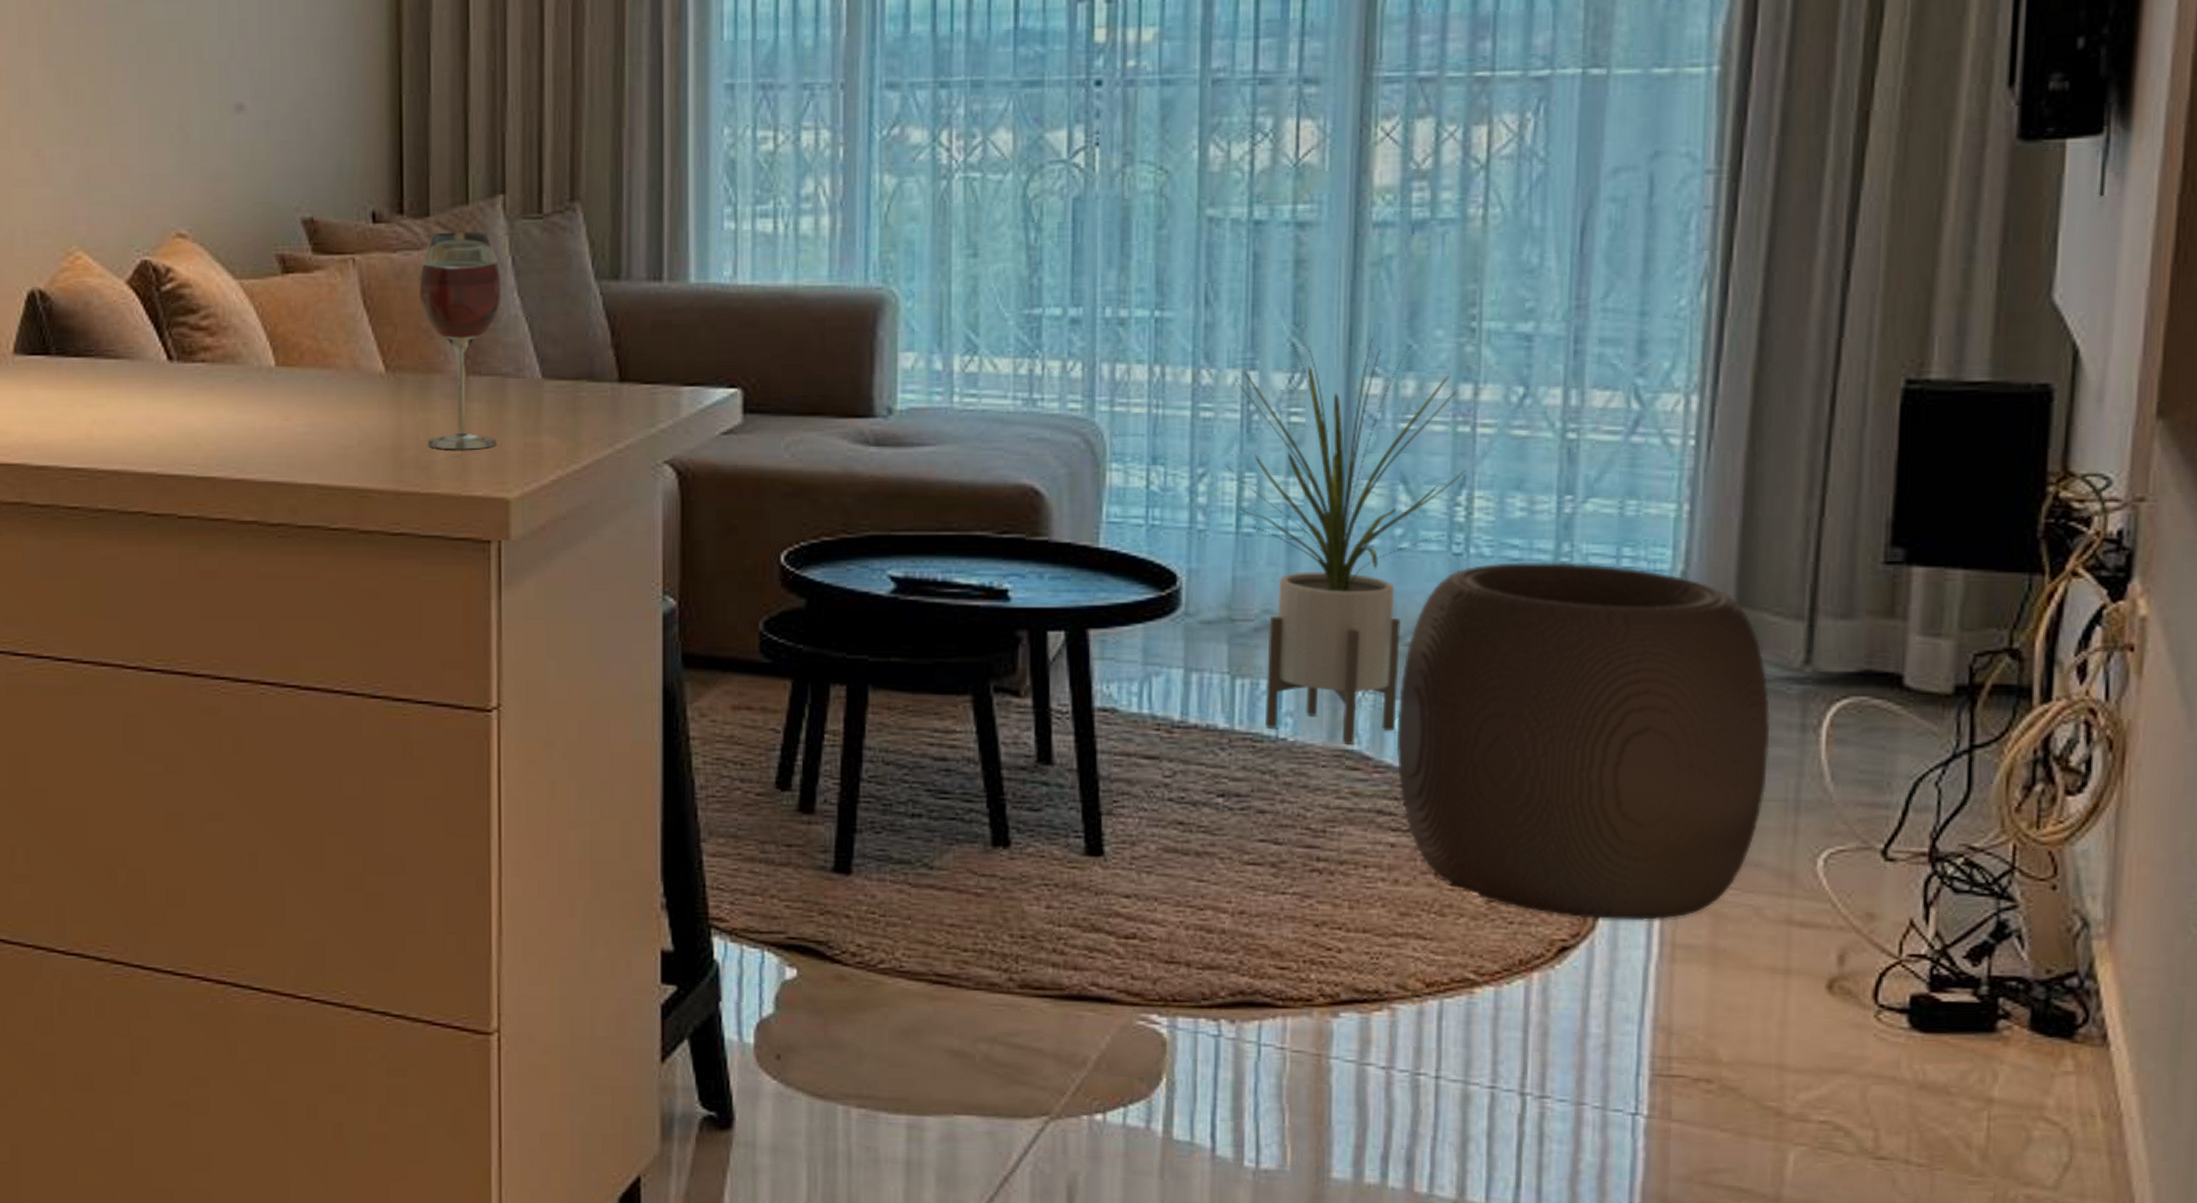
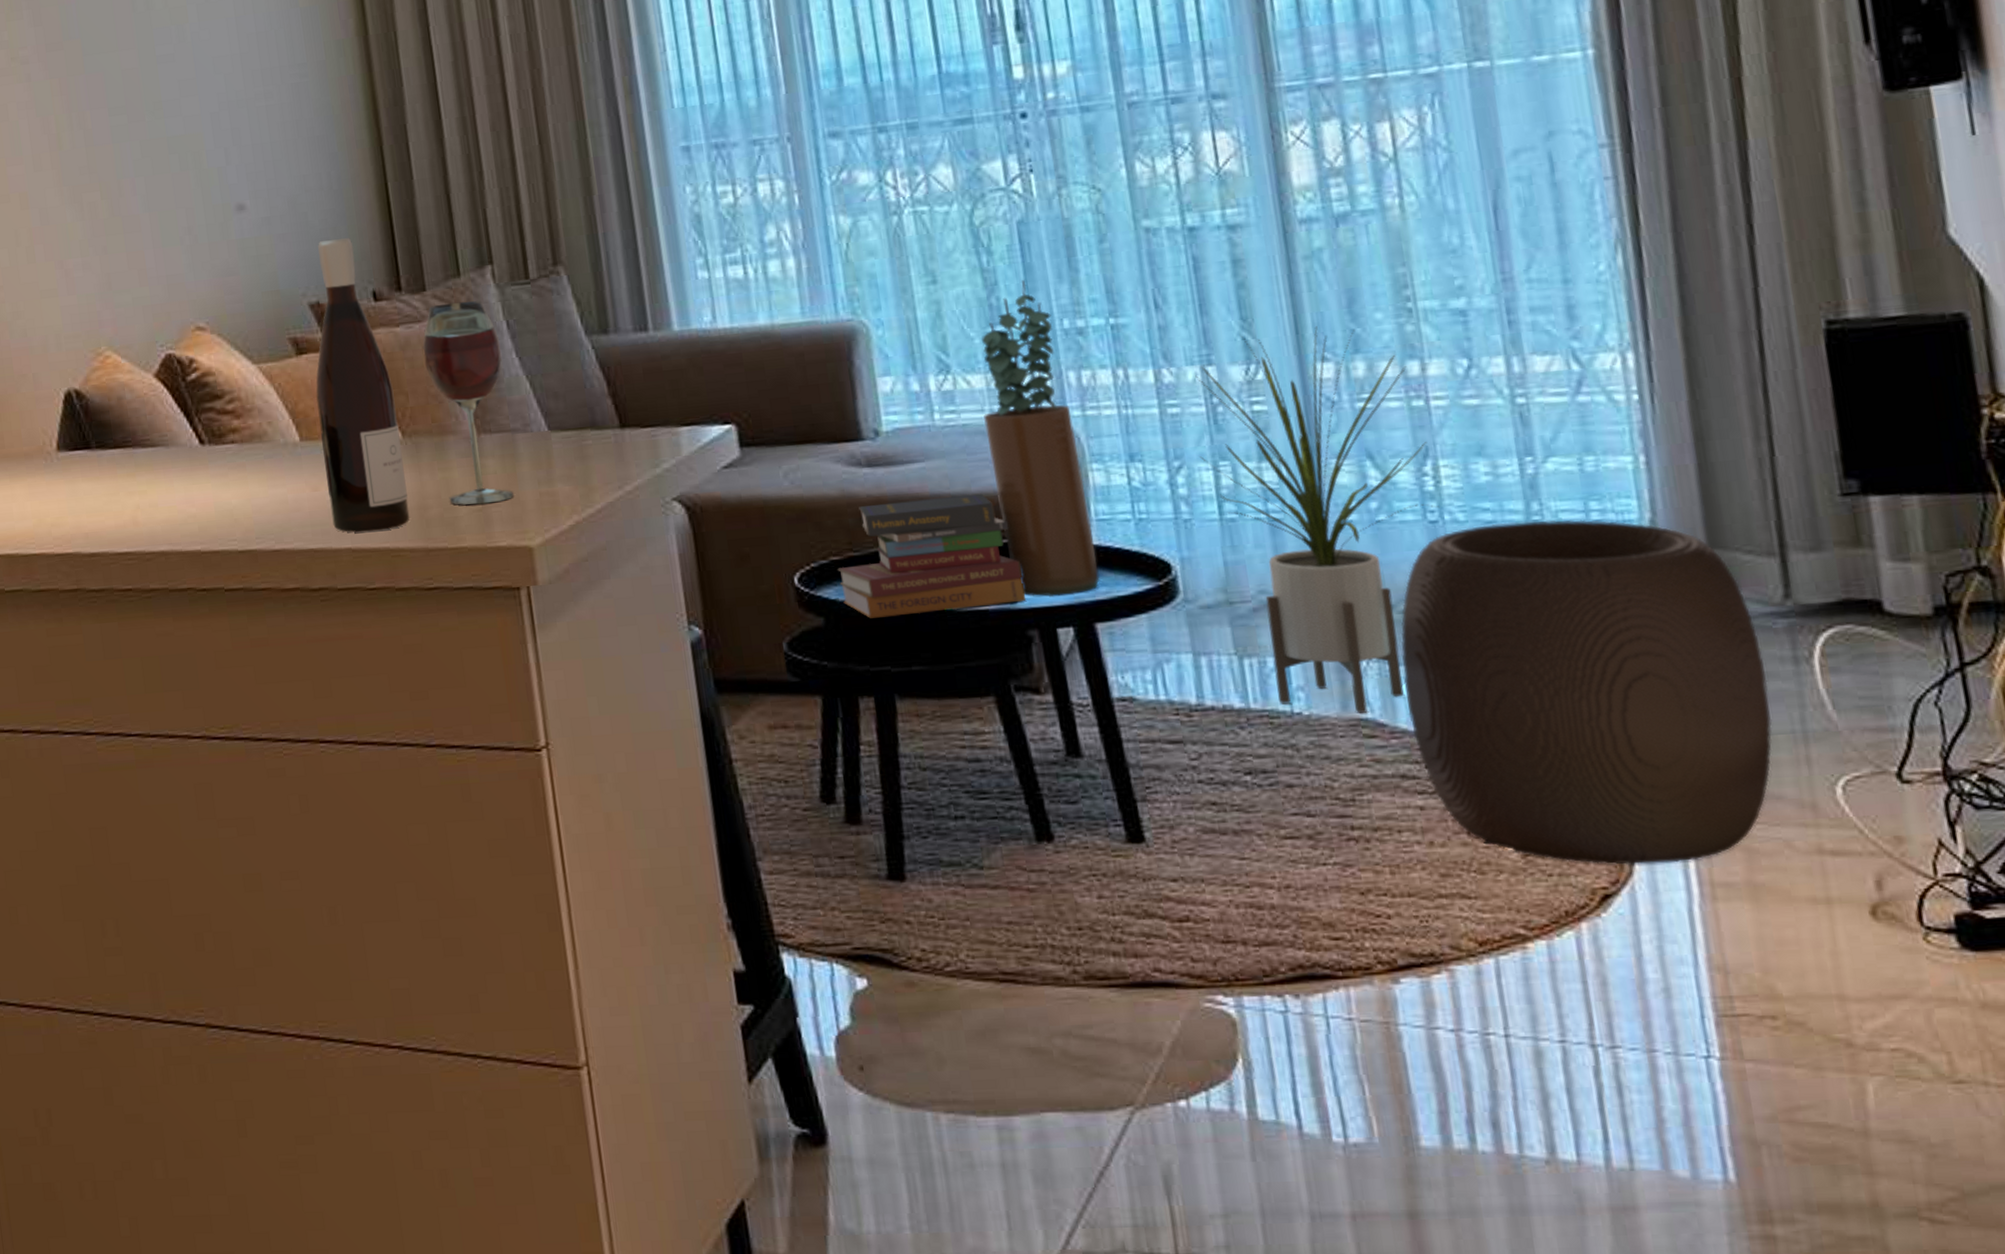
bottle: none [298,150,384,468] -> present [315,237,410,532]
books: none [827,484,1020,604] -> present [837,493,1025,619]
vase: none [1004,262,1102,597] -> present [982,280,1101,596]

